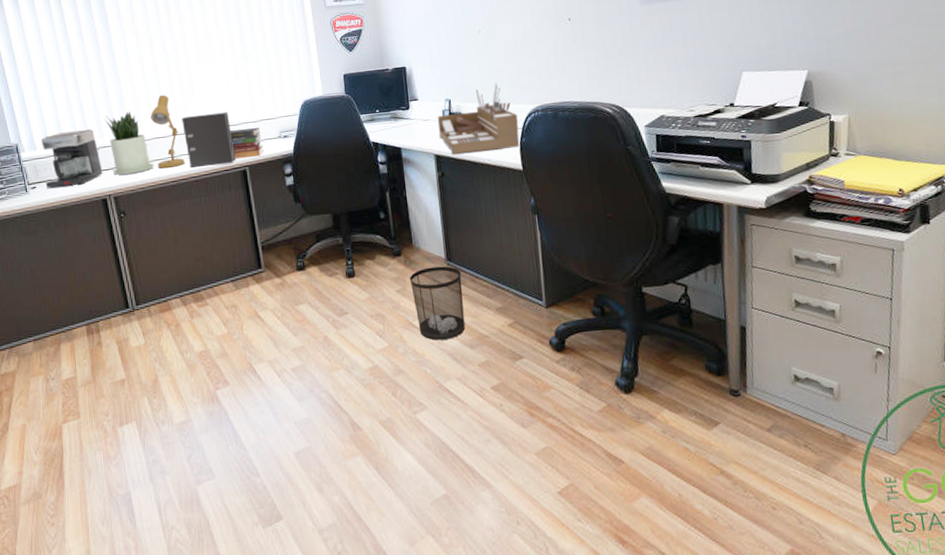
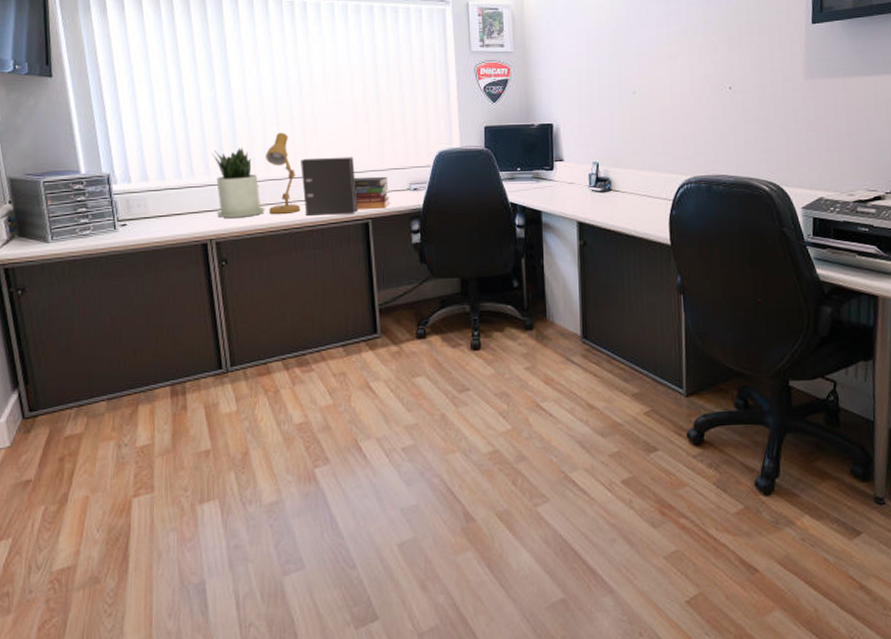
coffee maker: present [40,128,103,188] -> none [137,163,206,226]
waste bin: present [409,266,466,341] -> none [540,344,598,426]
desk organizer: present [437,83,520,155] -> none [583,149,670,223]

